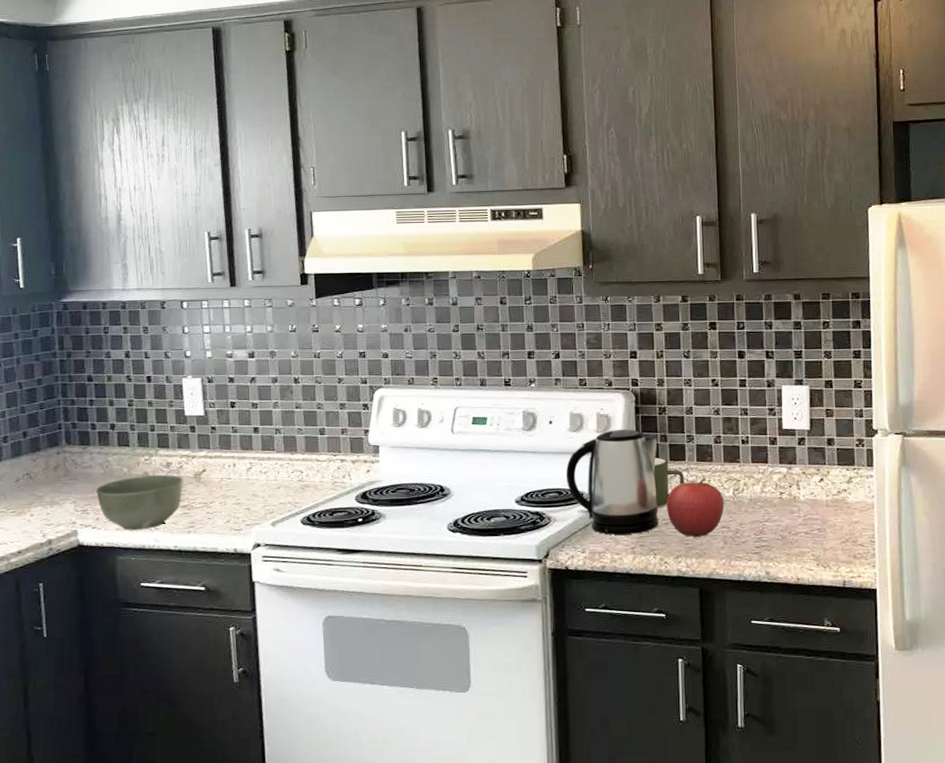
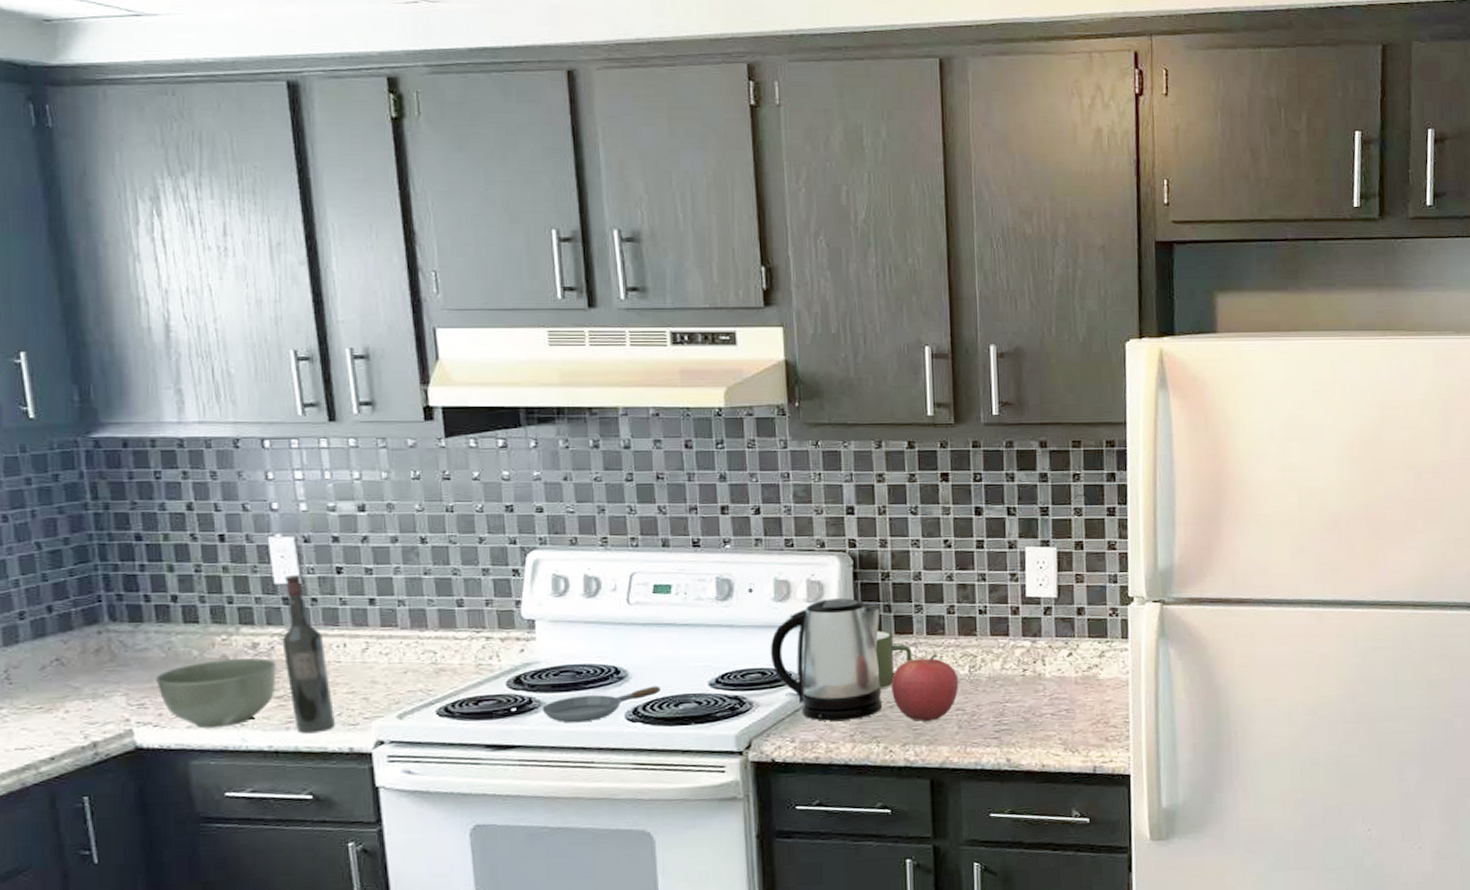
wine bottle: none [188,408,225,537] -> present [282,575,336,734]
frying pan: none [382,502,476,532] -> present [542,686,661,723]

